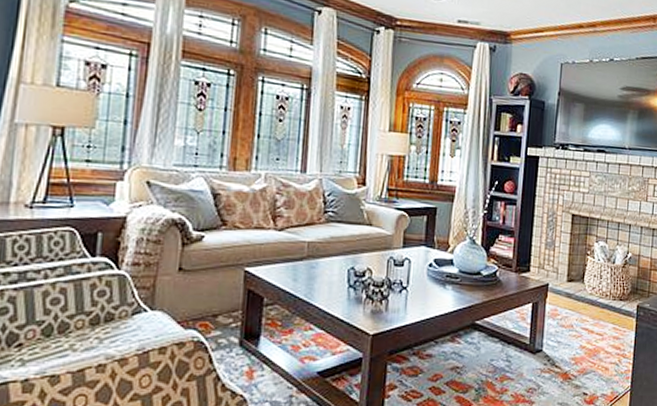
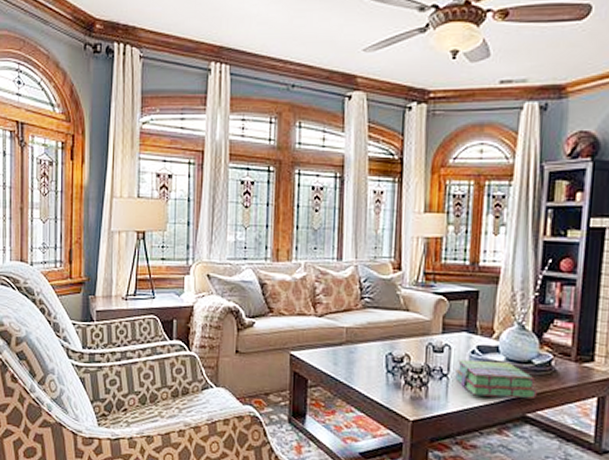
stack of books: none [413,273,484,308] -> present [454,360,537,399]

